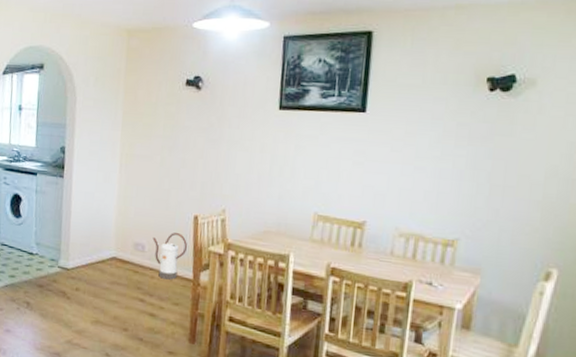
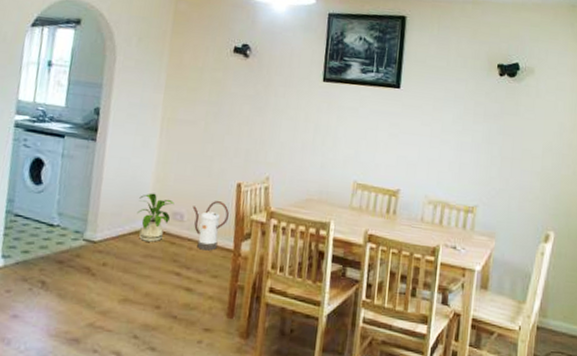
house plant: none [103,225,136,271] -> present [137,193,175,242]

